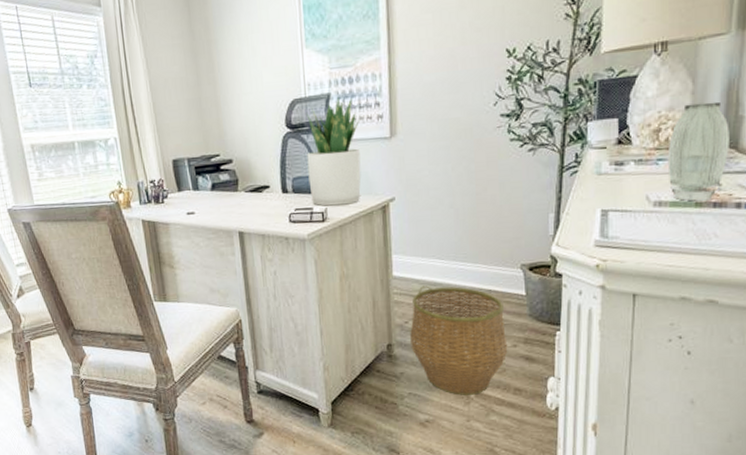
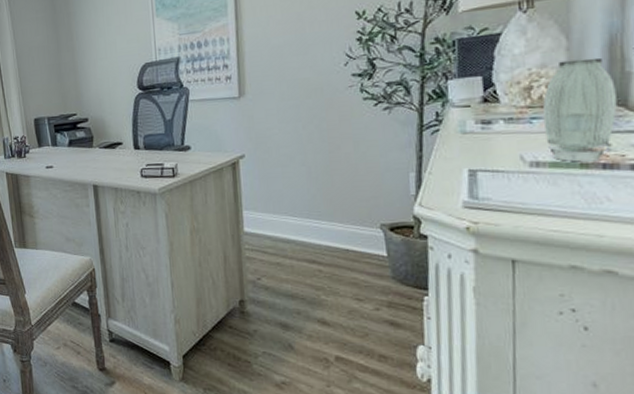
planter: present [306,97,361,206] -> none [157,60,211,162]
basket: present [410,286,508,395] -> none [263,242,370,359]

